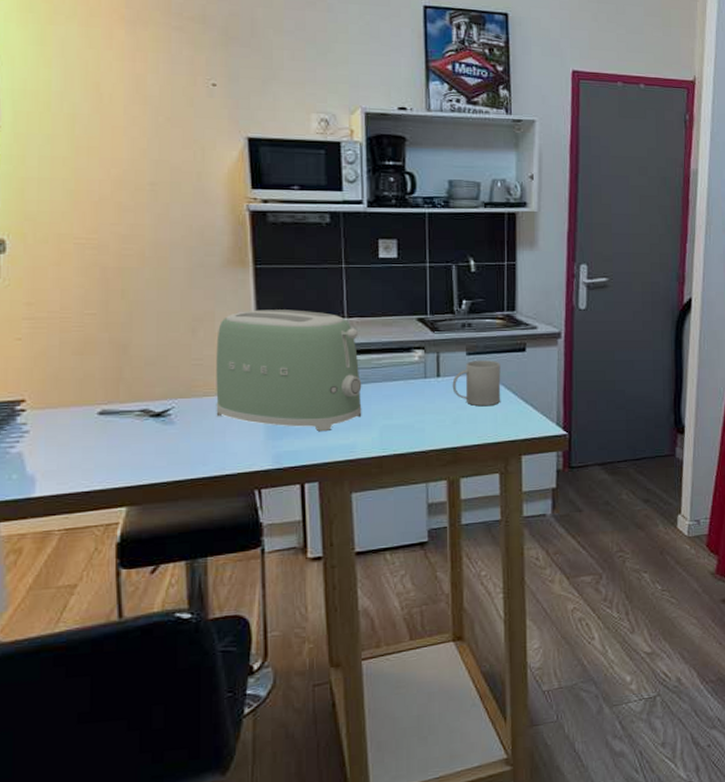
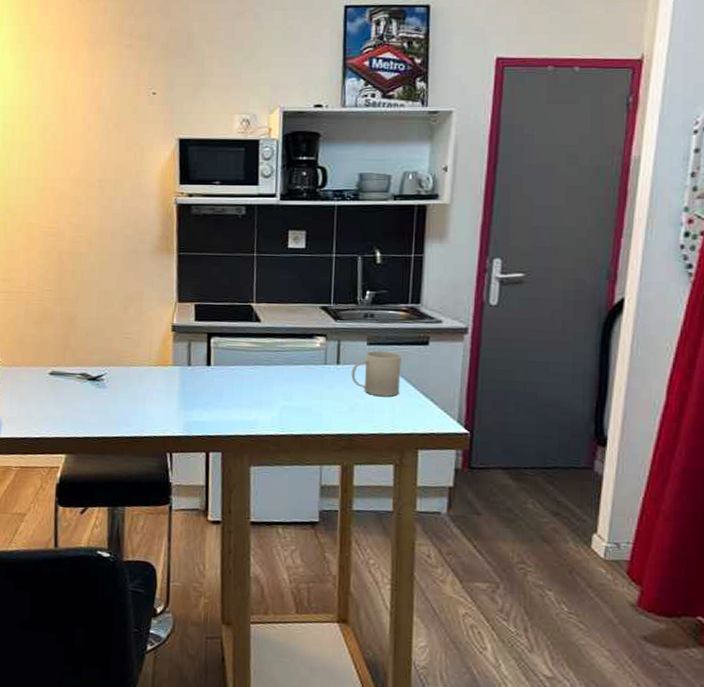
toaster: present [216,310,362,432] -> none [139,292,266,407]

